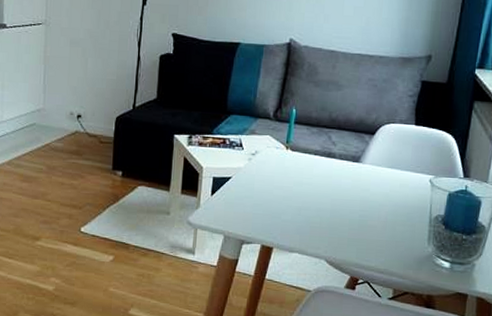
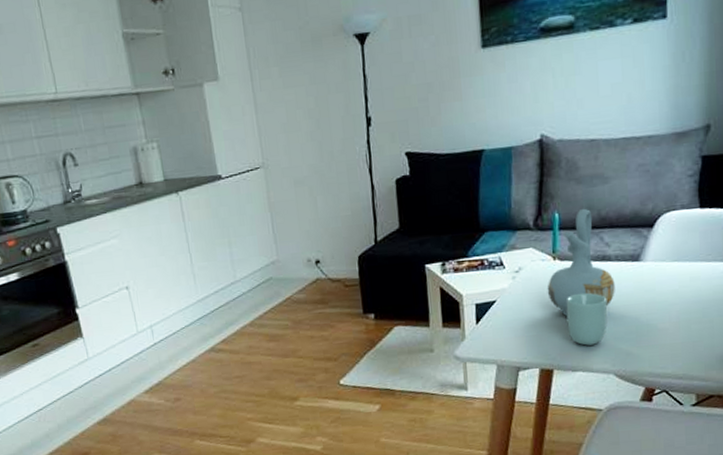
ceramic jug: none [277,108,336,202] -> present [547,208,615,317]
cup: none [290,182,328,231] -> present [566,292,608,346]

